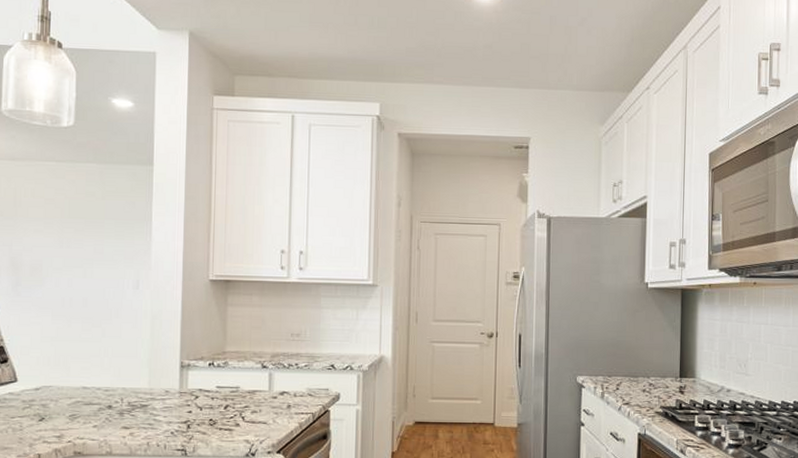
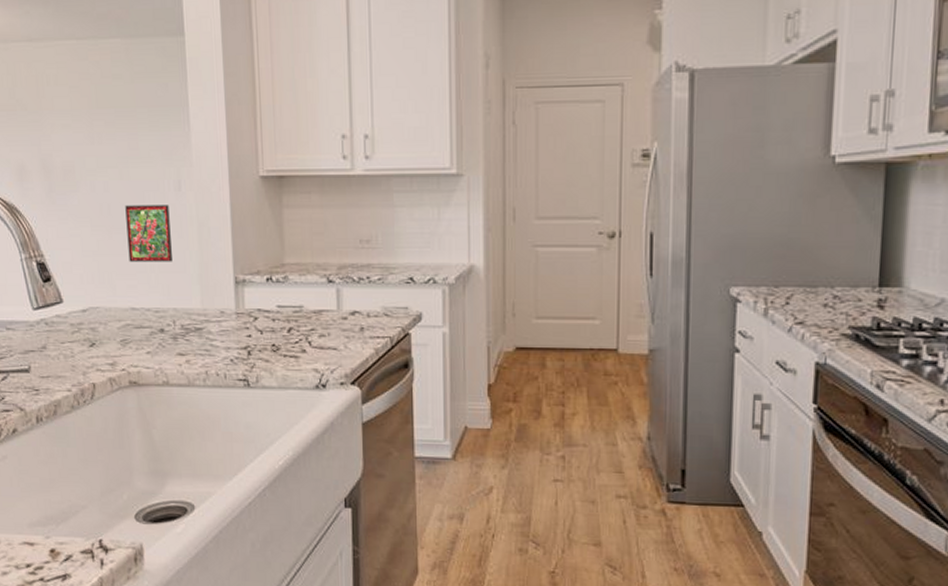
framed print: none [85,299,126,348] -> present [125,205,172,262]

